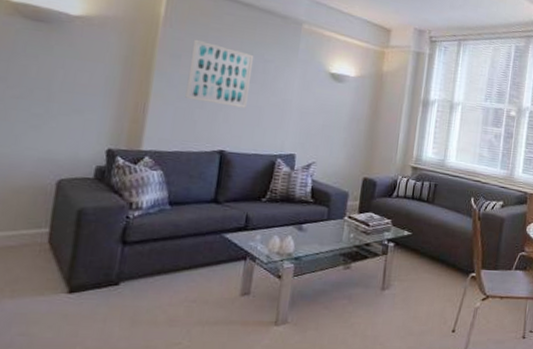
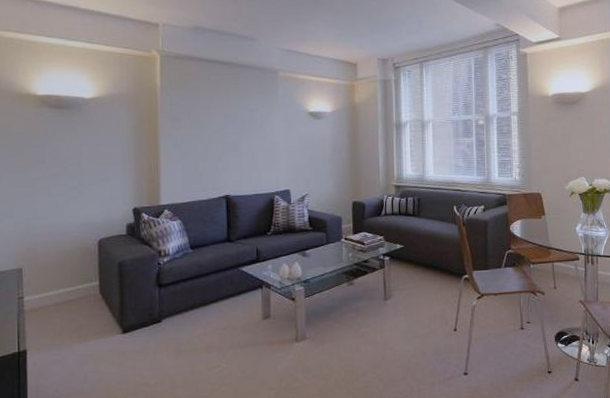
wall art: present [185,39,254,108] -> none [188,101,241,156]

